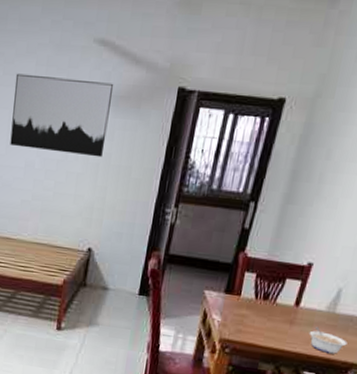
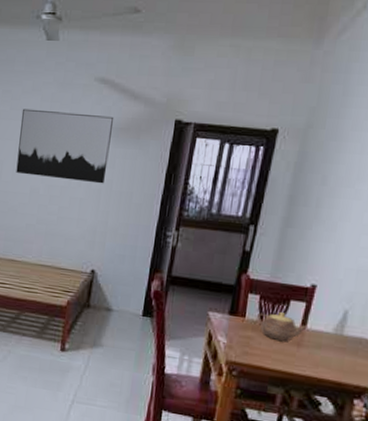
teapot: none [251,291,303,319] -> present [256,312,309,341]
legume: present [309,327,348,354] -> none [317,349,358,378]

